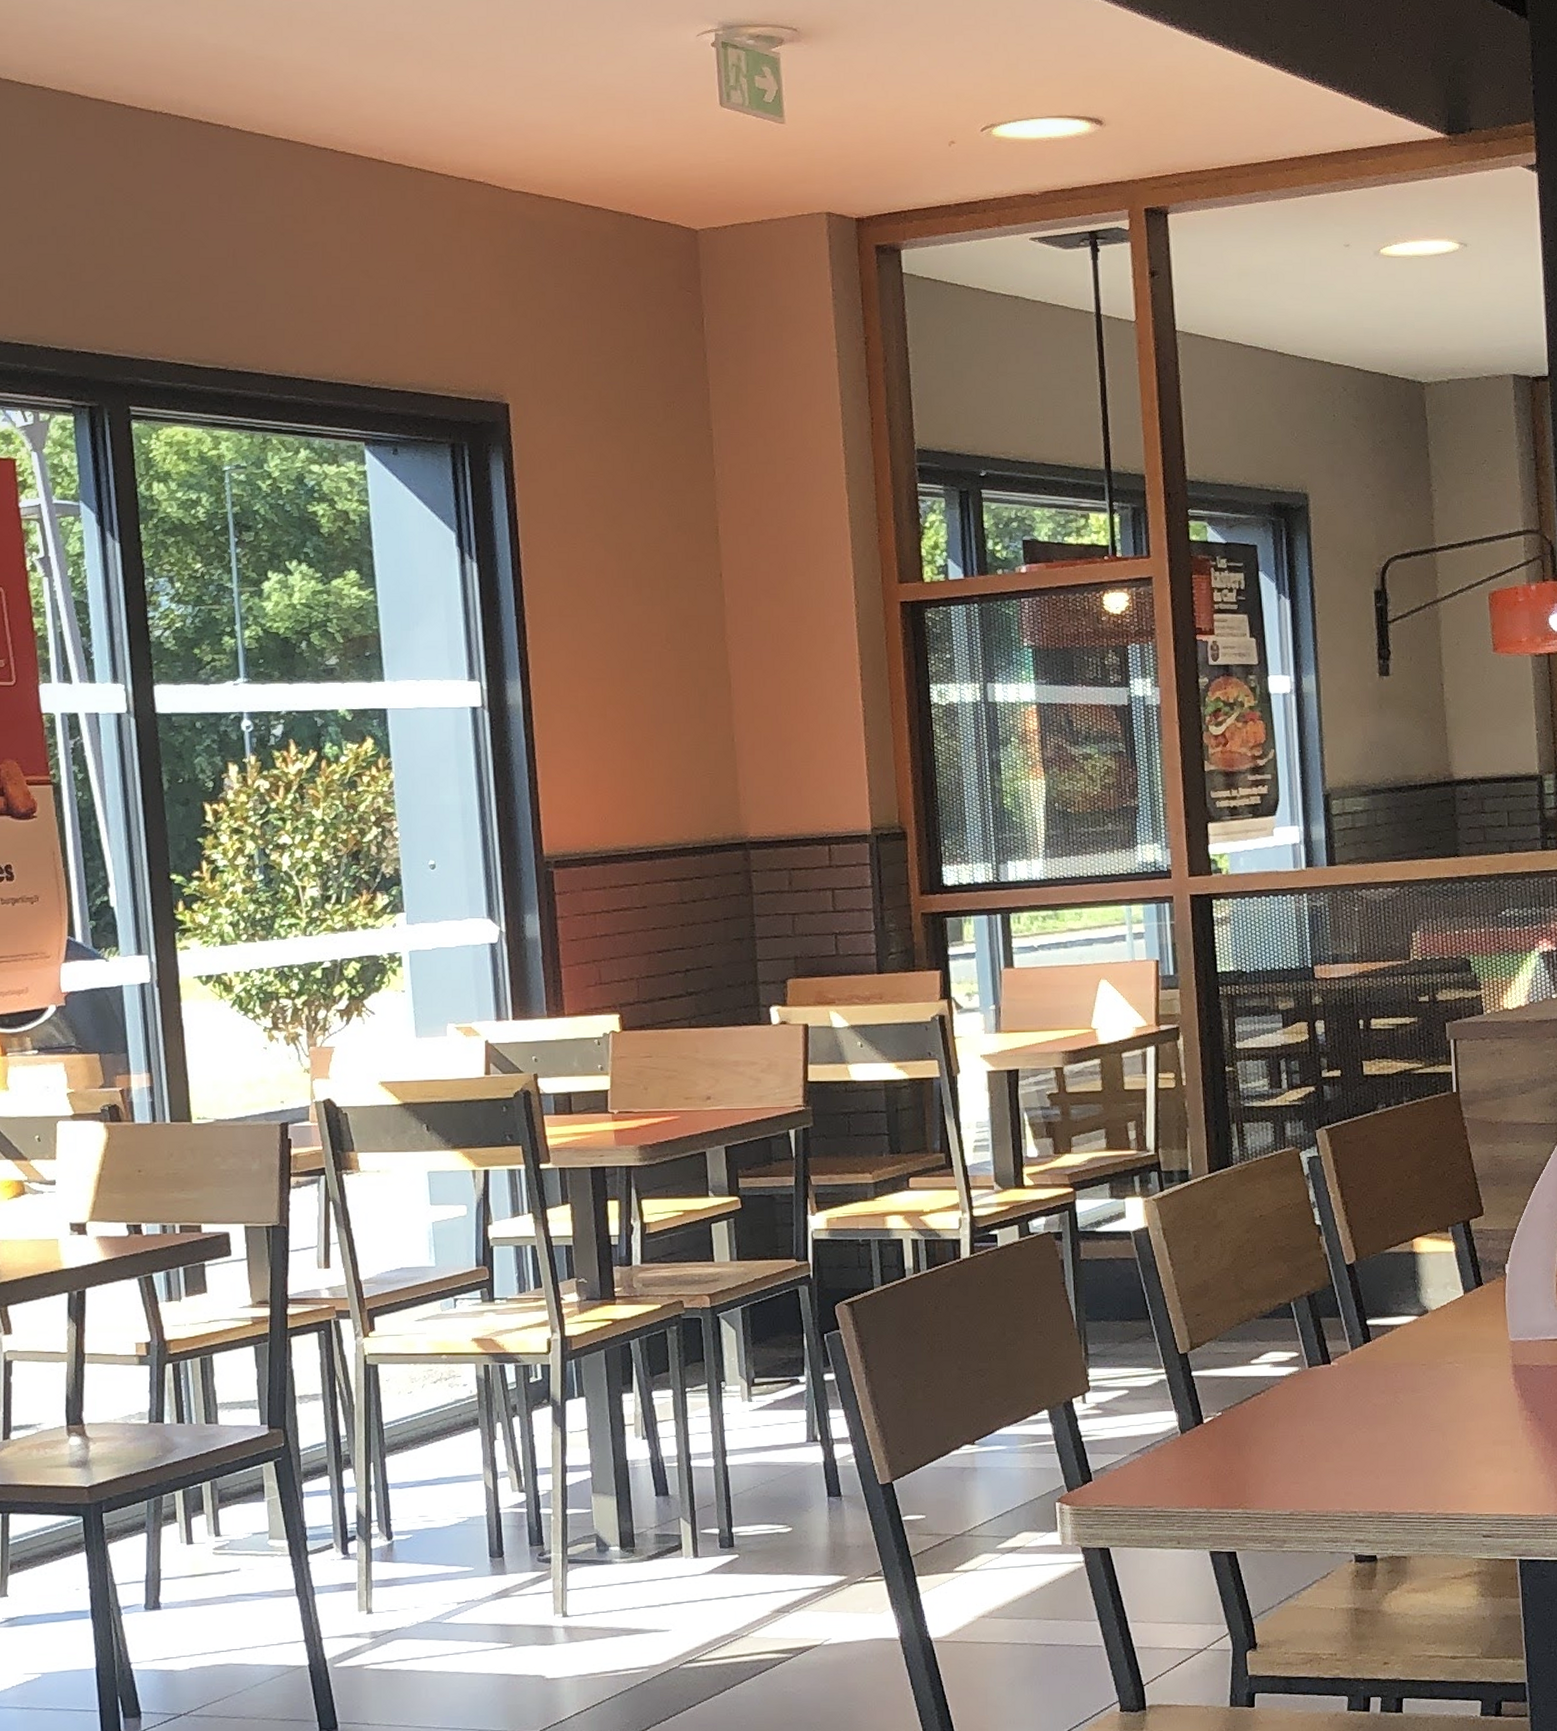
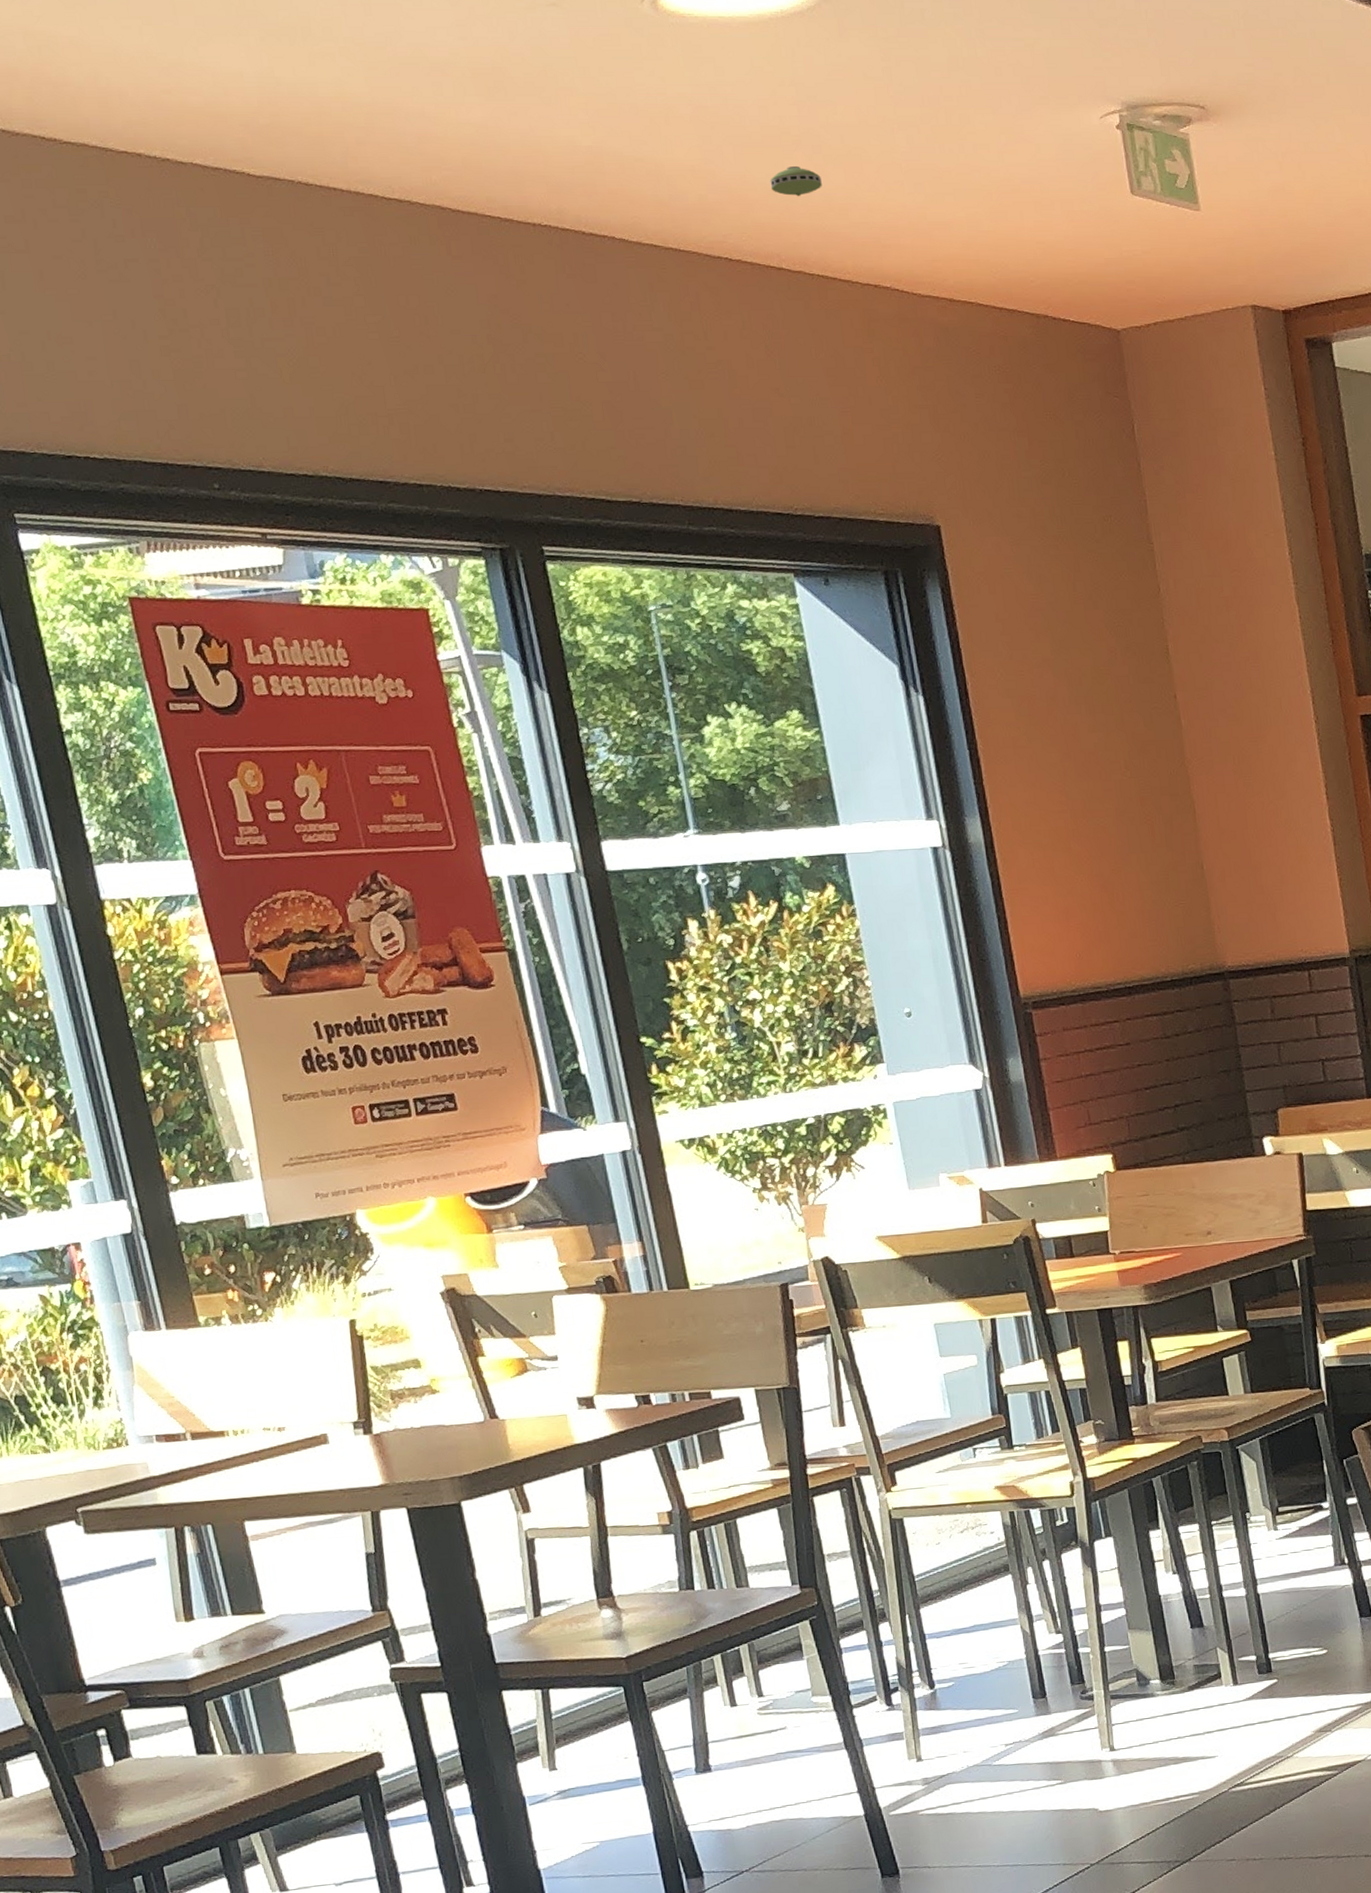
smoke detector: none [380,68,428,97] -> present [770,165,822,197]

